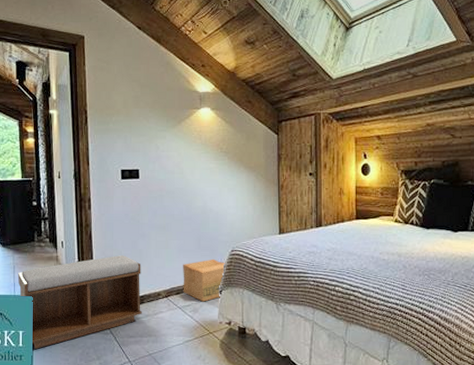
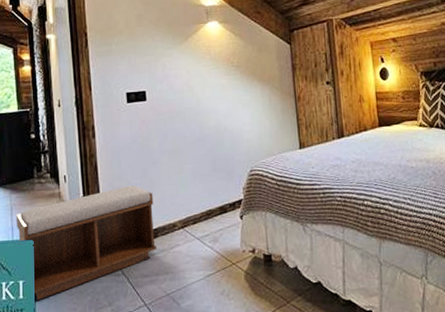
cardboard box: present [183,259,225,302] -> none [199,181,244,230]

